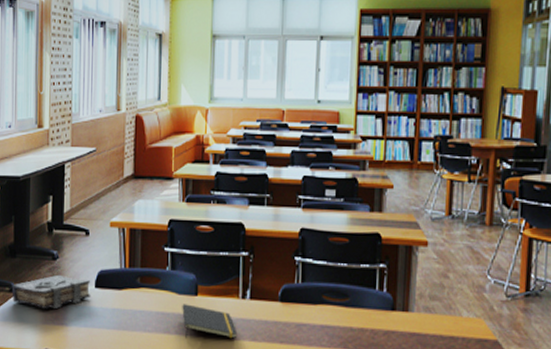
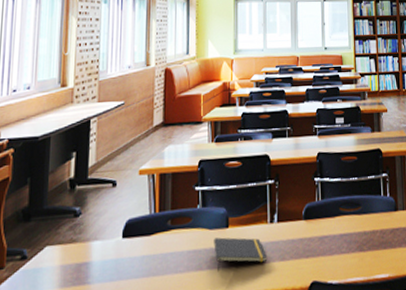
book: present [13,274,91,309] -> none [24,231,118,272]

